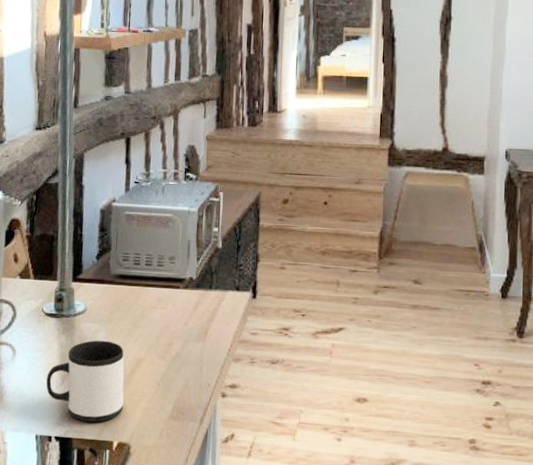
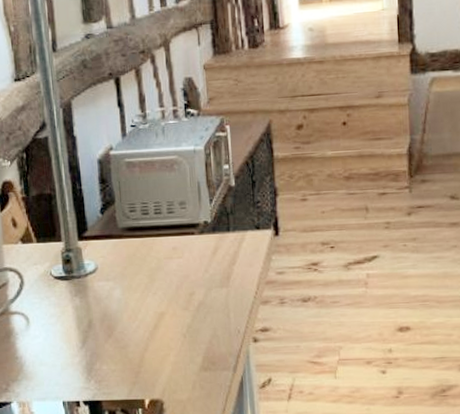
mug: present [46,340,124,422] -> none [65,297,150,383]

